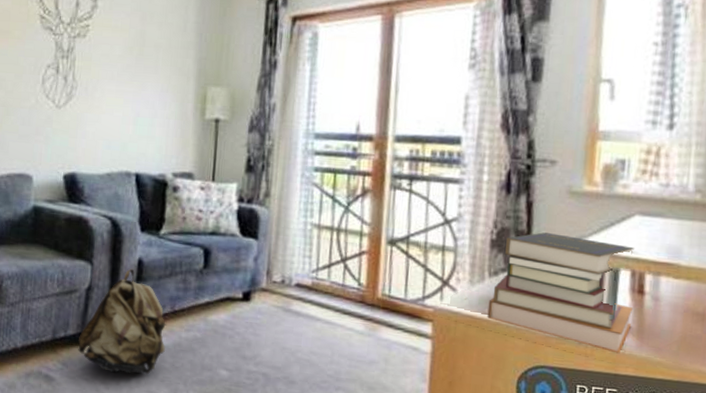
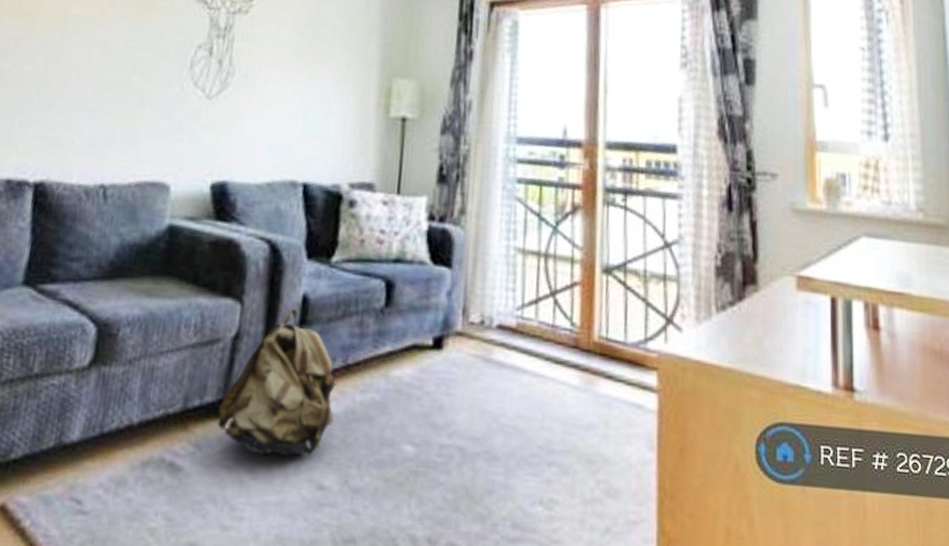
books: present [487,232,634,354] -> none [717,257,871,404]

